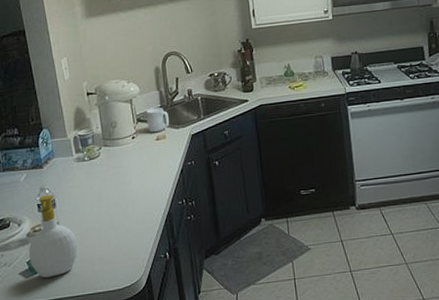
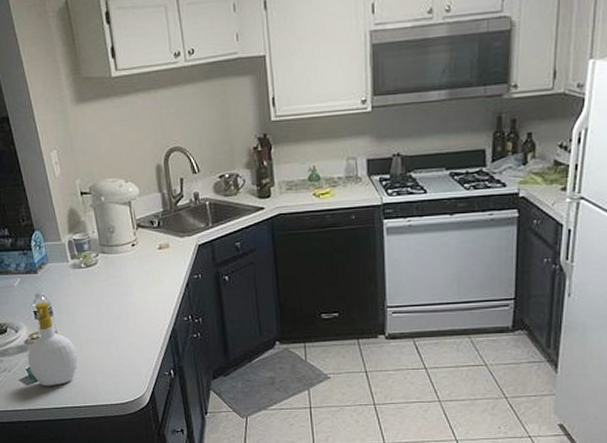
mug: present [146,107,169,133] -> none [147,212,173,241]

